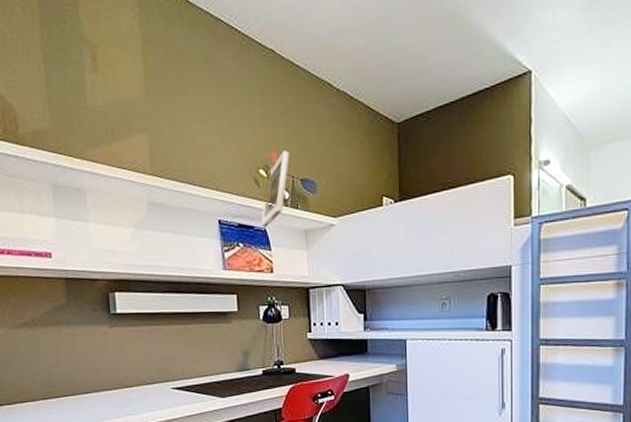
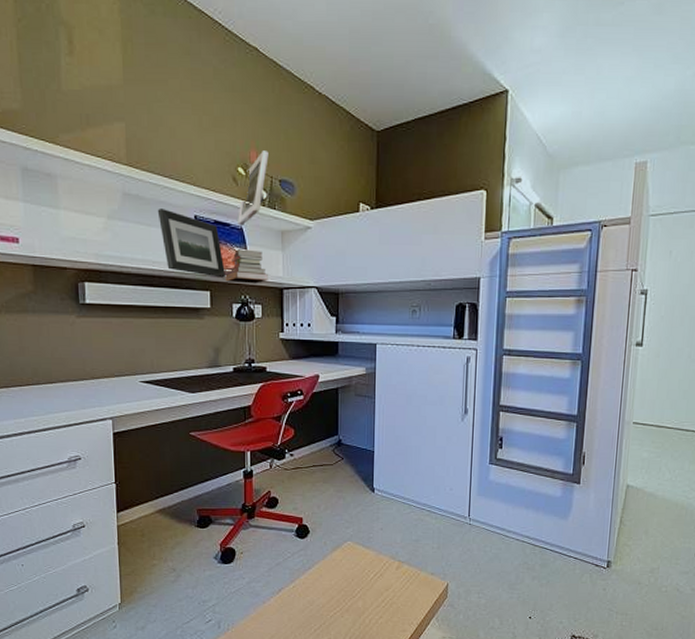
picture frame: none [182,215,252,281] -> present [157,209,227,278]
books: none [249,251,294,285] -> present [224,249,268,284]

